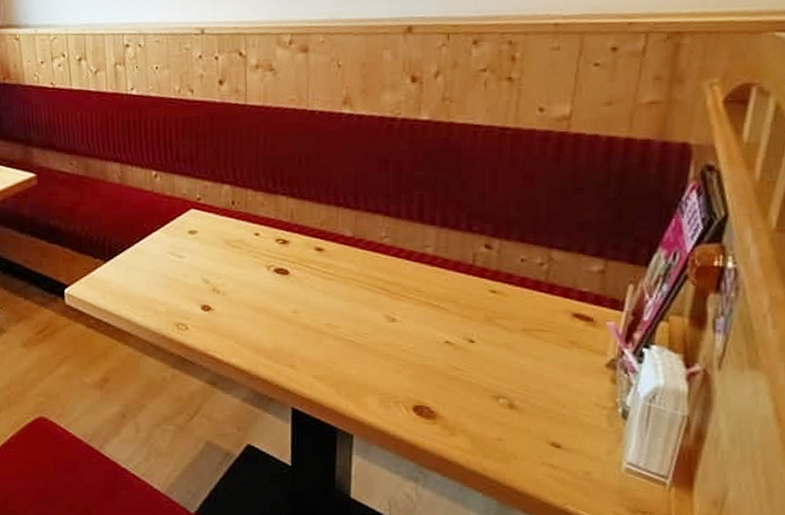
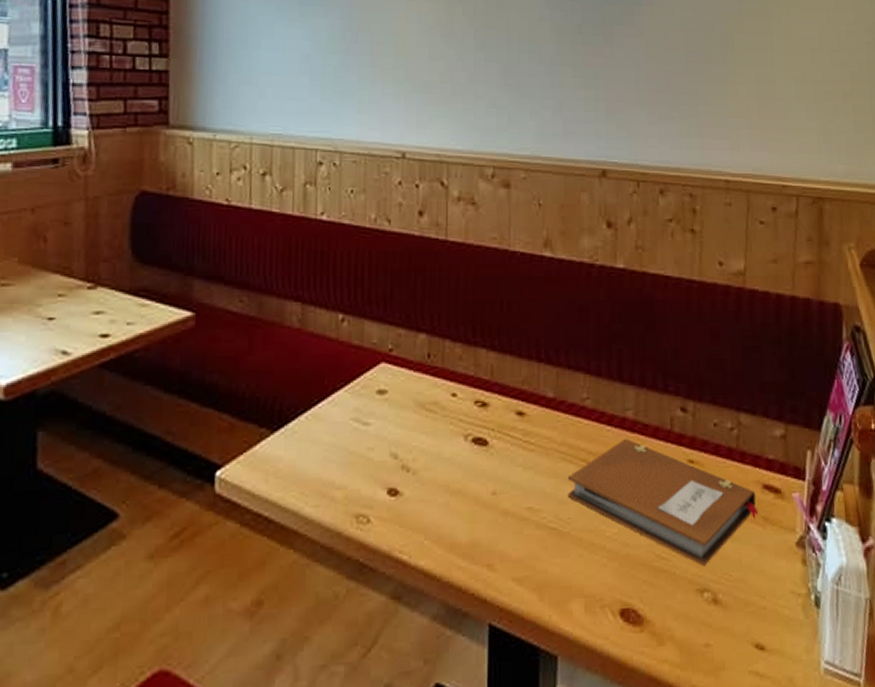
notebook: none [364,270,565,378] -> present [567,438,759,567]

